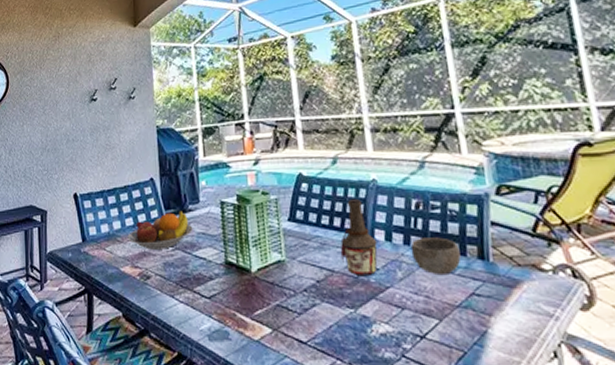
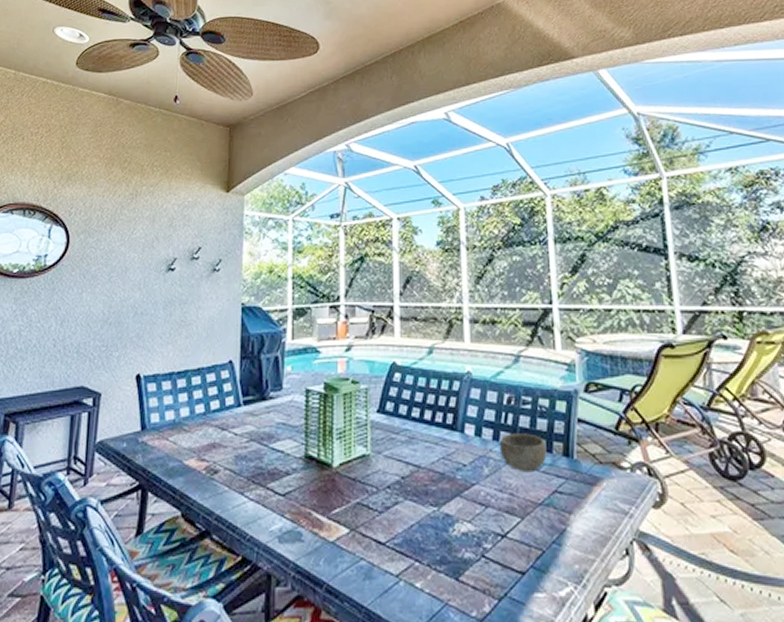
fruit bowl: present [127,210,193,250] -> none [196,398,273,441]
bottle: present [340,198,378,277] -> none [428,390,467,473]

